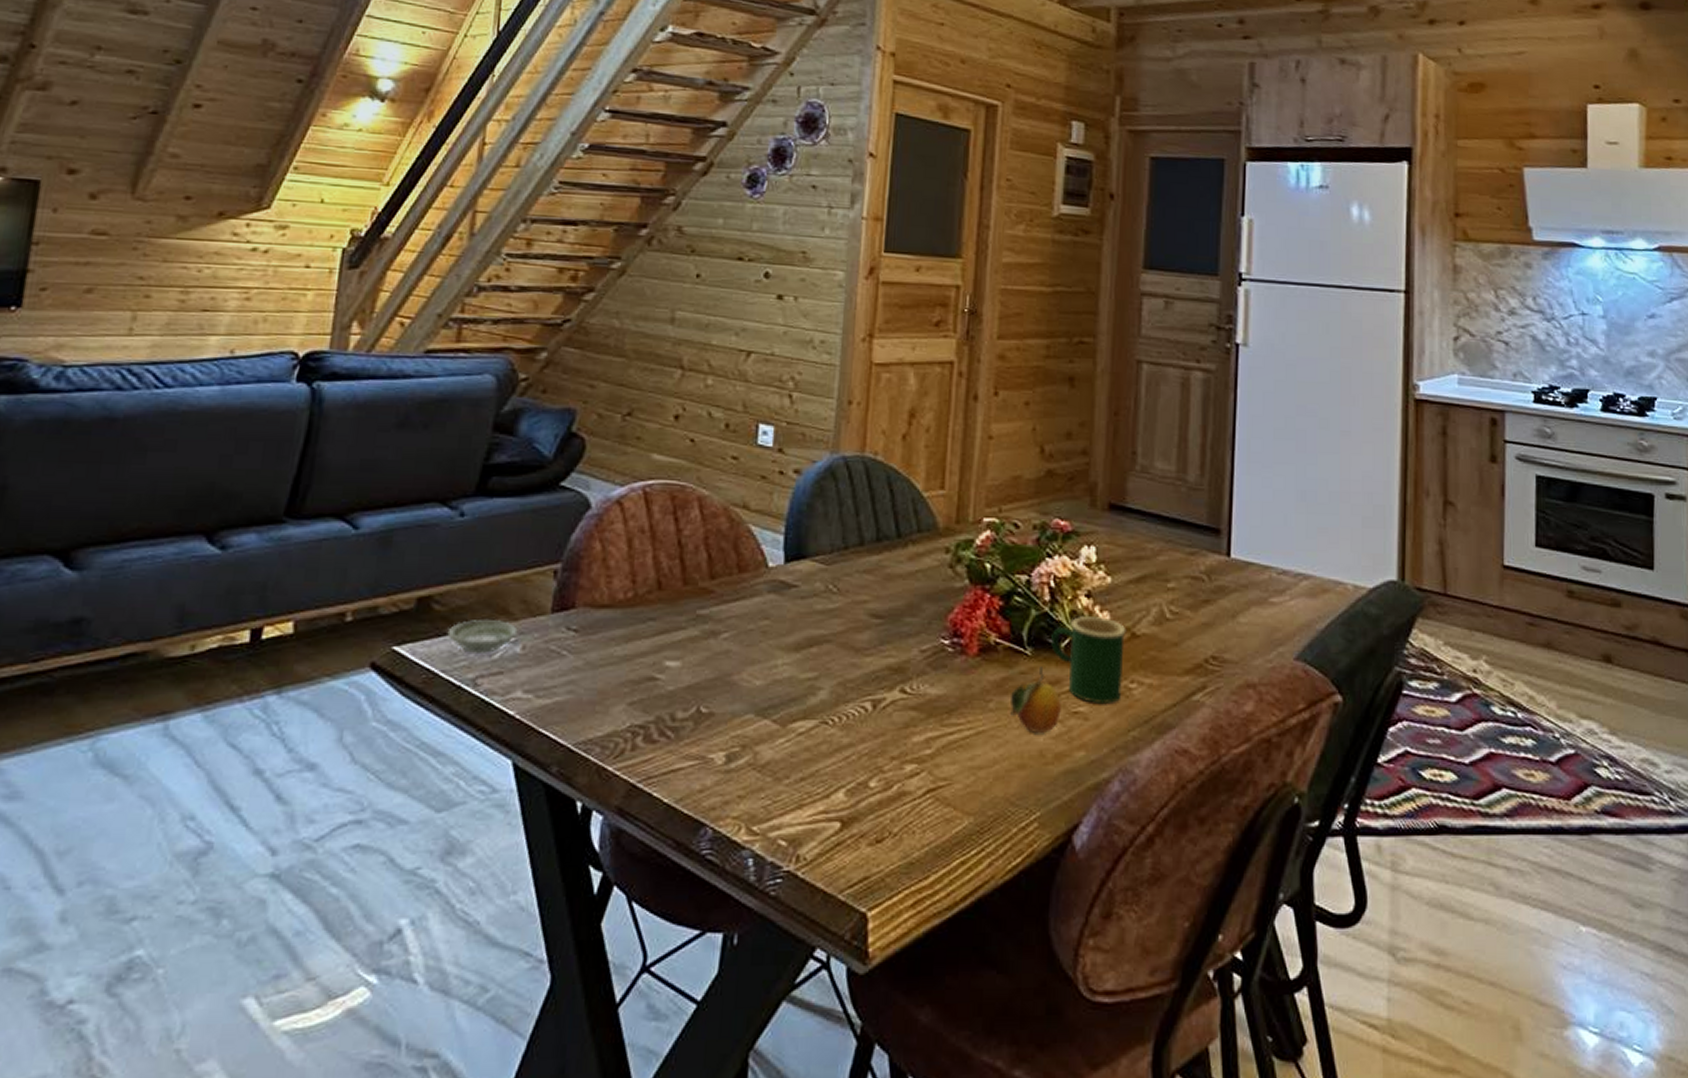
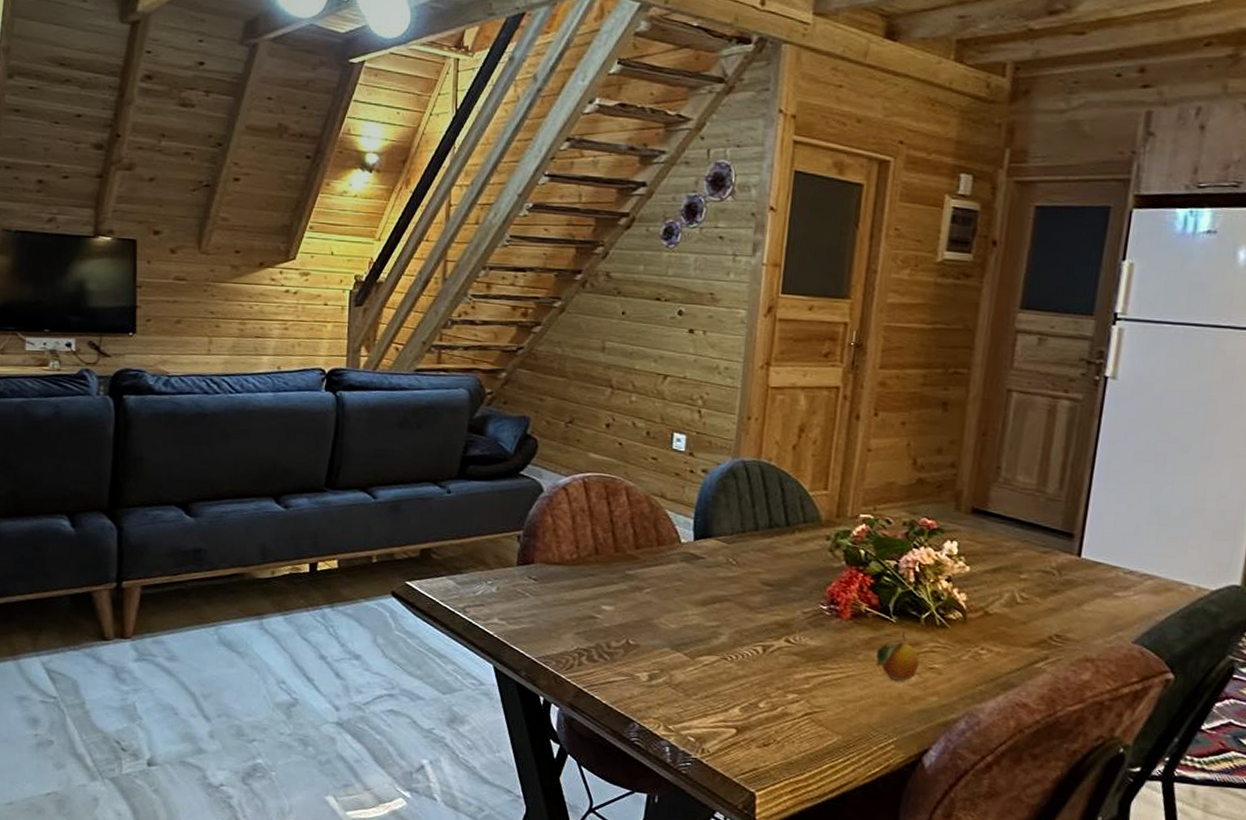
saucer: present [447,620,518,653] -> none [443,567,493,591]
mug: present [1050,615,1126,705] -> none [912,595,980,664]

